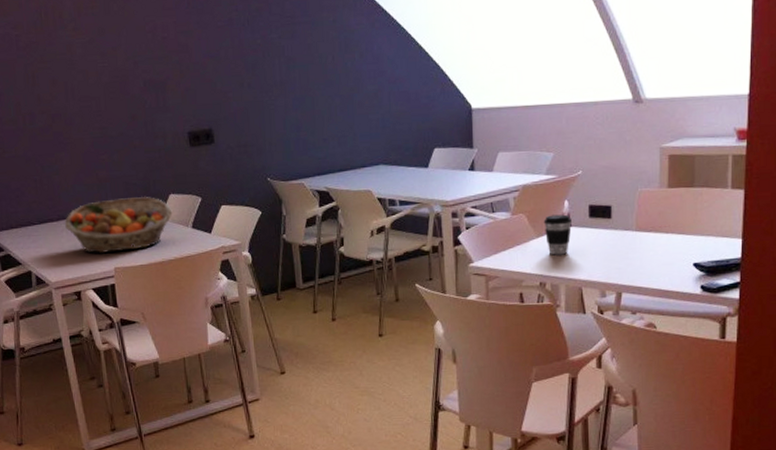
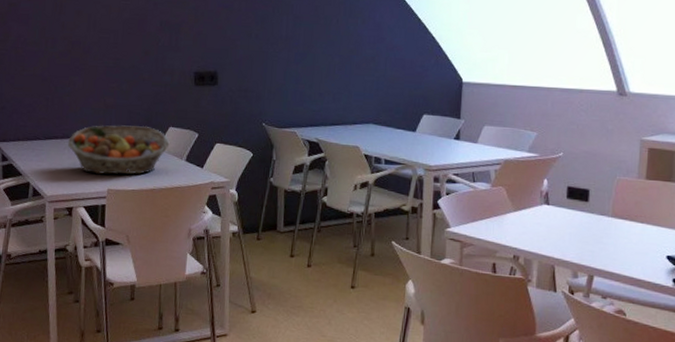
coffee cup: present [543,214,572,256] -> none [522,191,549,232]

